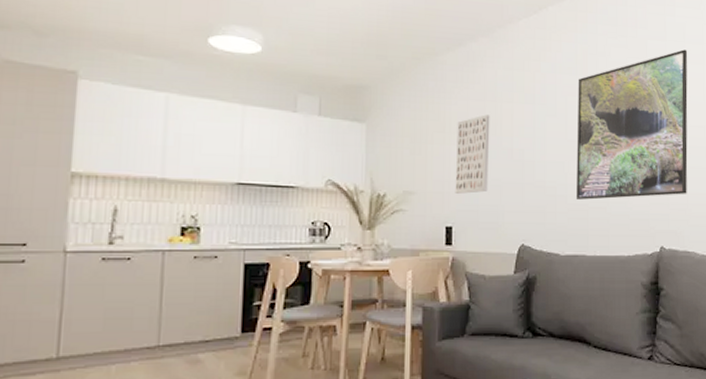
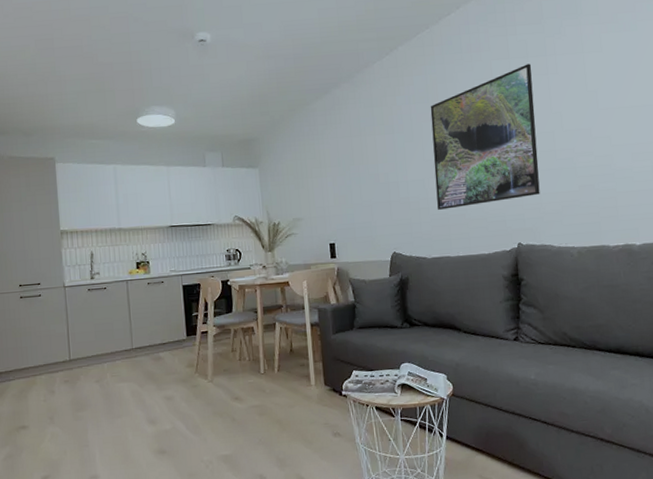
wall art: present [455,114,490,194] -> none [330,148,361,216]

